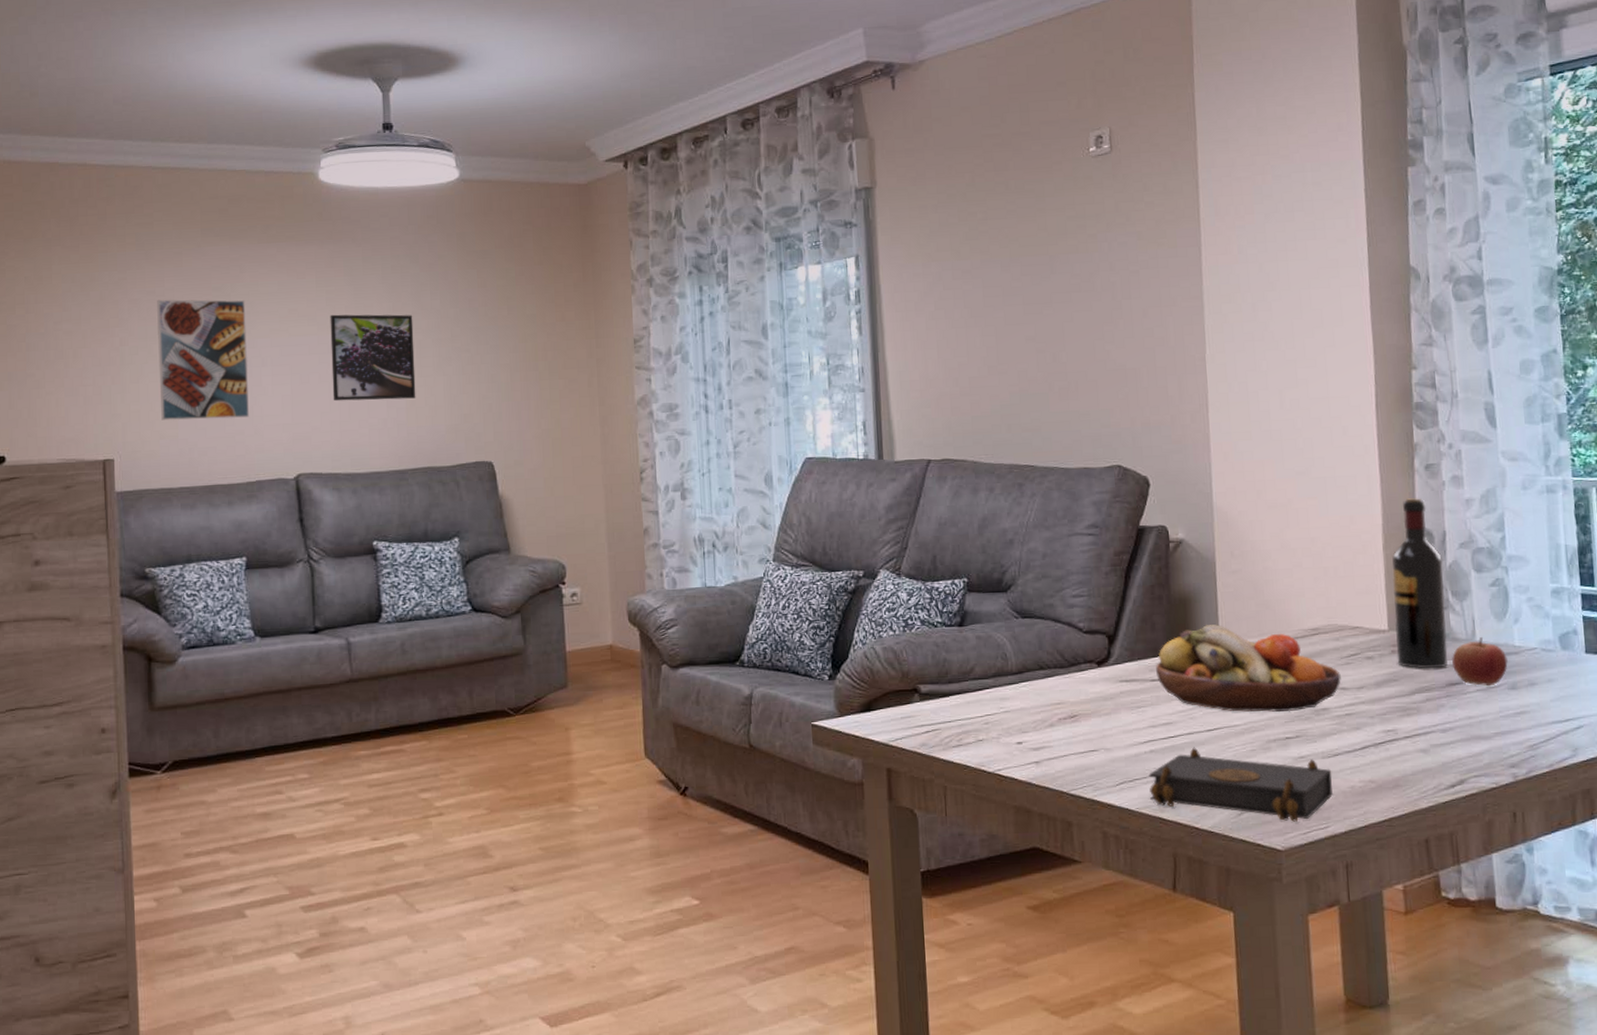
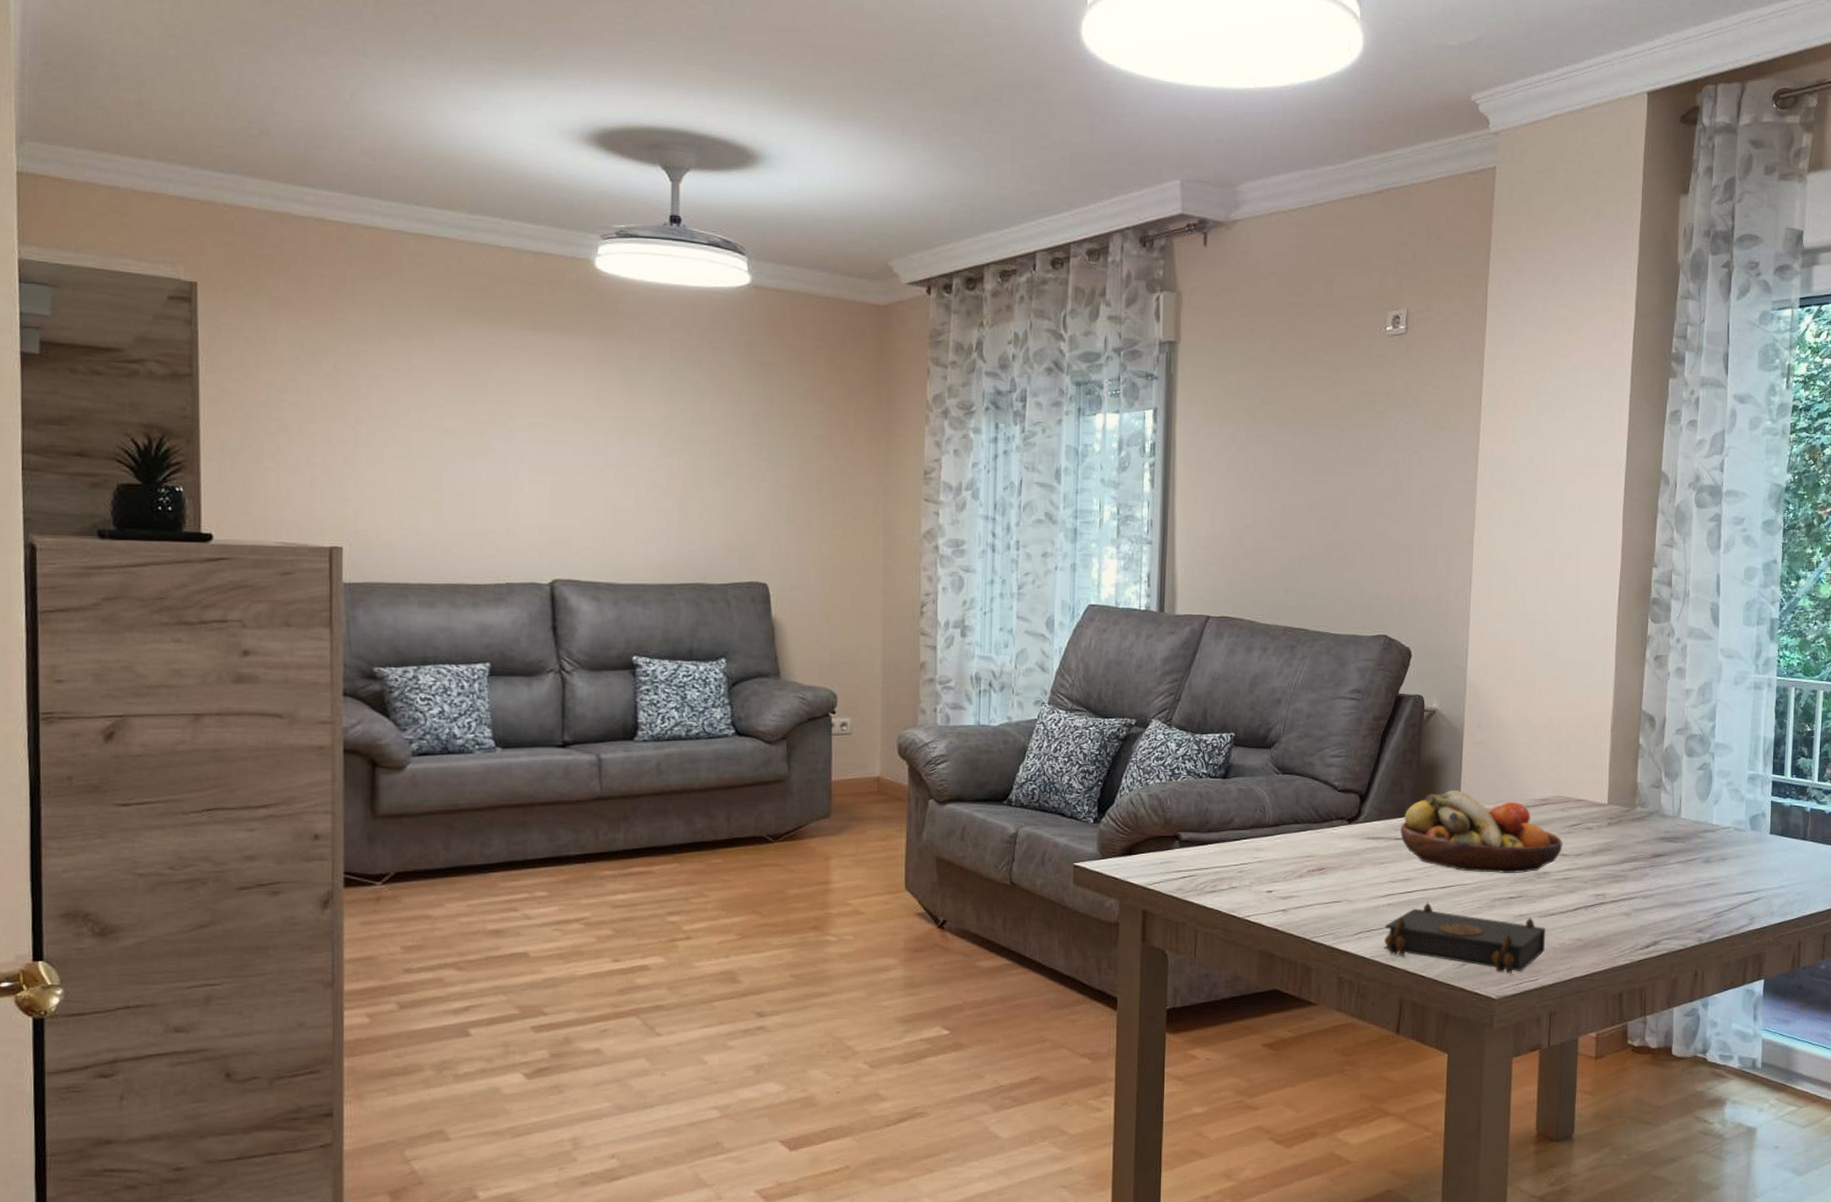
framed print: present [157,299,249,421] -> none [400,378,504,515]
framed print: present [330,314,416,401] -> none [597,414,691,511]
wine bottle: present [1391,498,1448,669] -> none [1612,685,1661,841]
apple: present [1452,637,1508,687] -> none [1659,815,1705,859]

